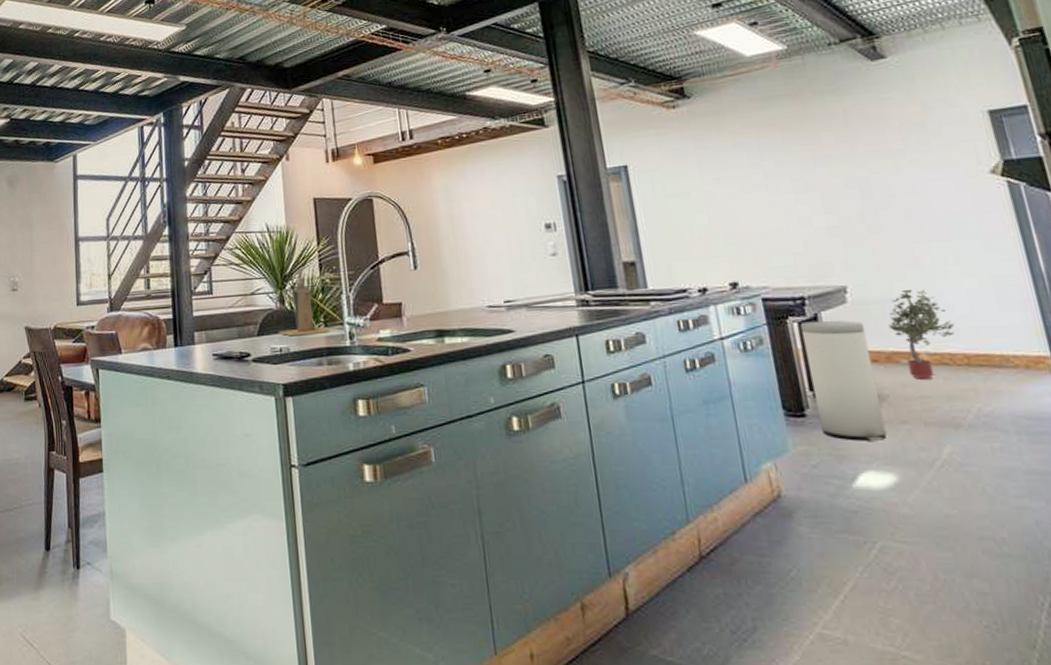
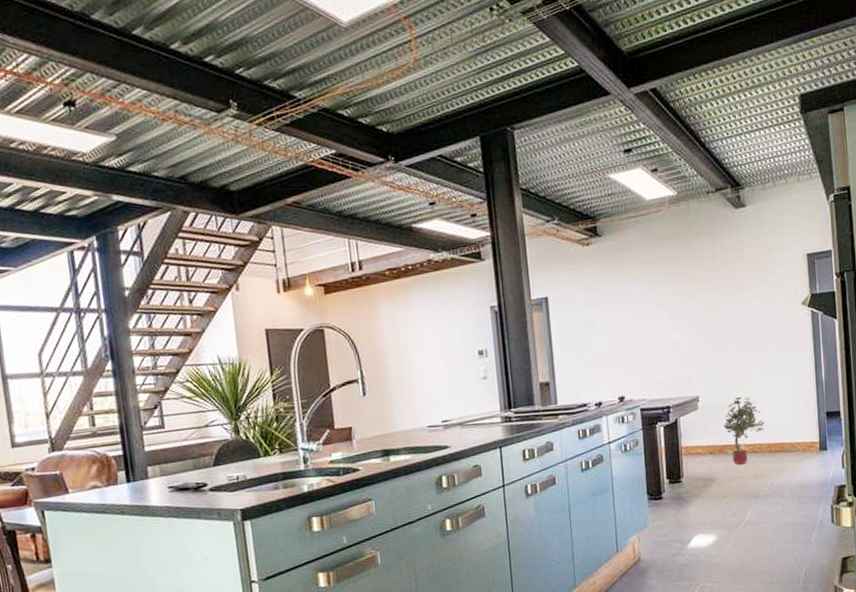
soap dispenser: present [278,269,330,337] -> none [234,400,285,465]
pedal bin: present [800,320,887,441] -> none [665,423,713,514]

